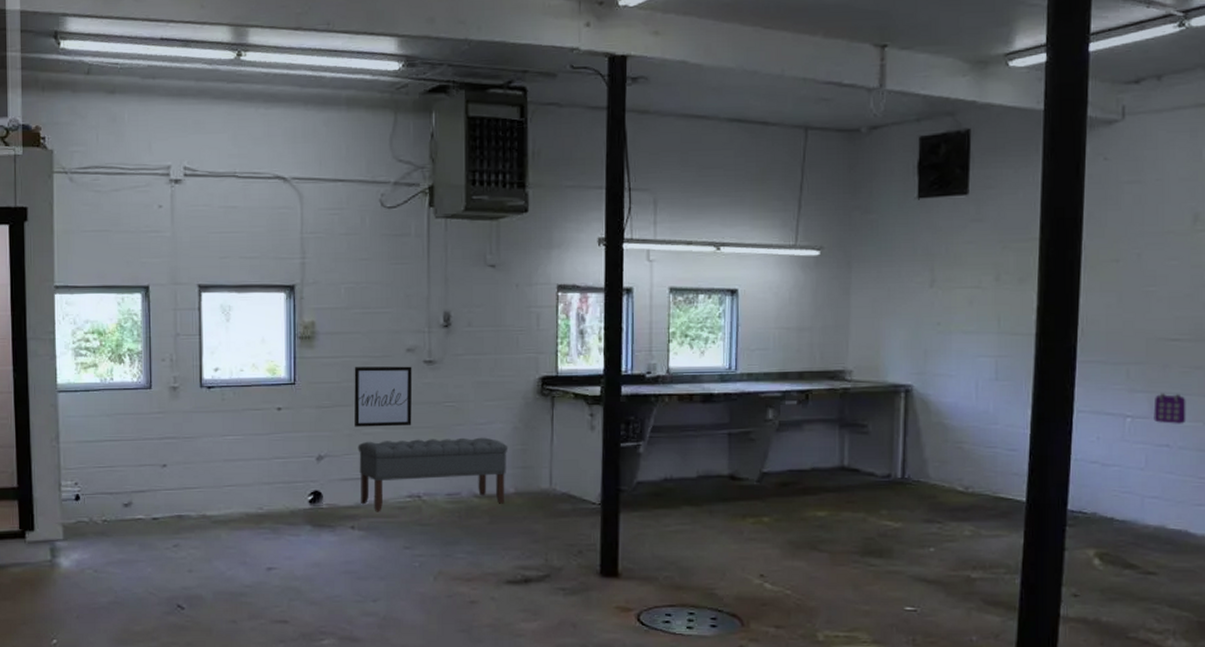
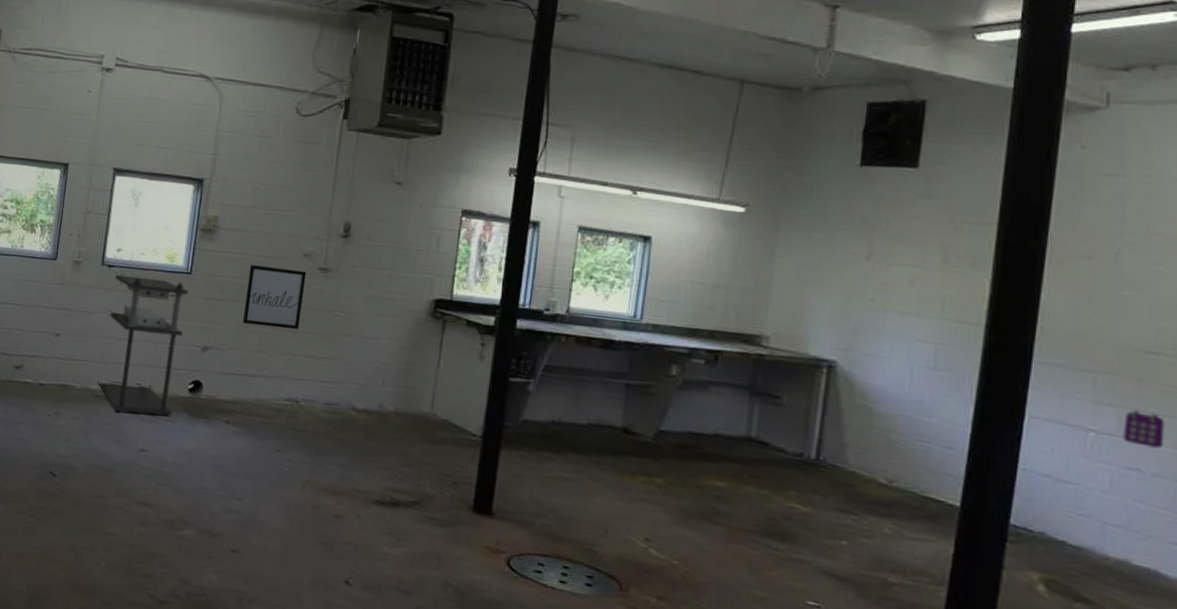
shelving unit: none [214,393,295,533] -> present [97,273,189,416]
bench: present [358,437,509,512] -> none [239,339,393,422]

